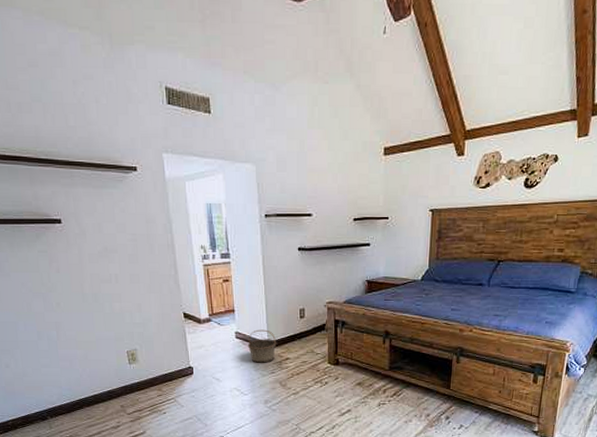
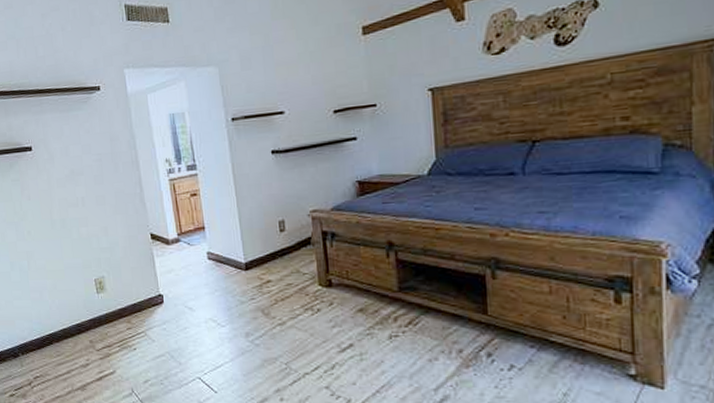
basket: present [247,329,277,363] -> none [221,247,255,288]

